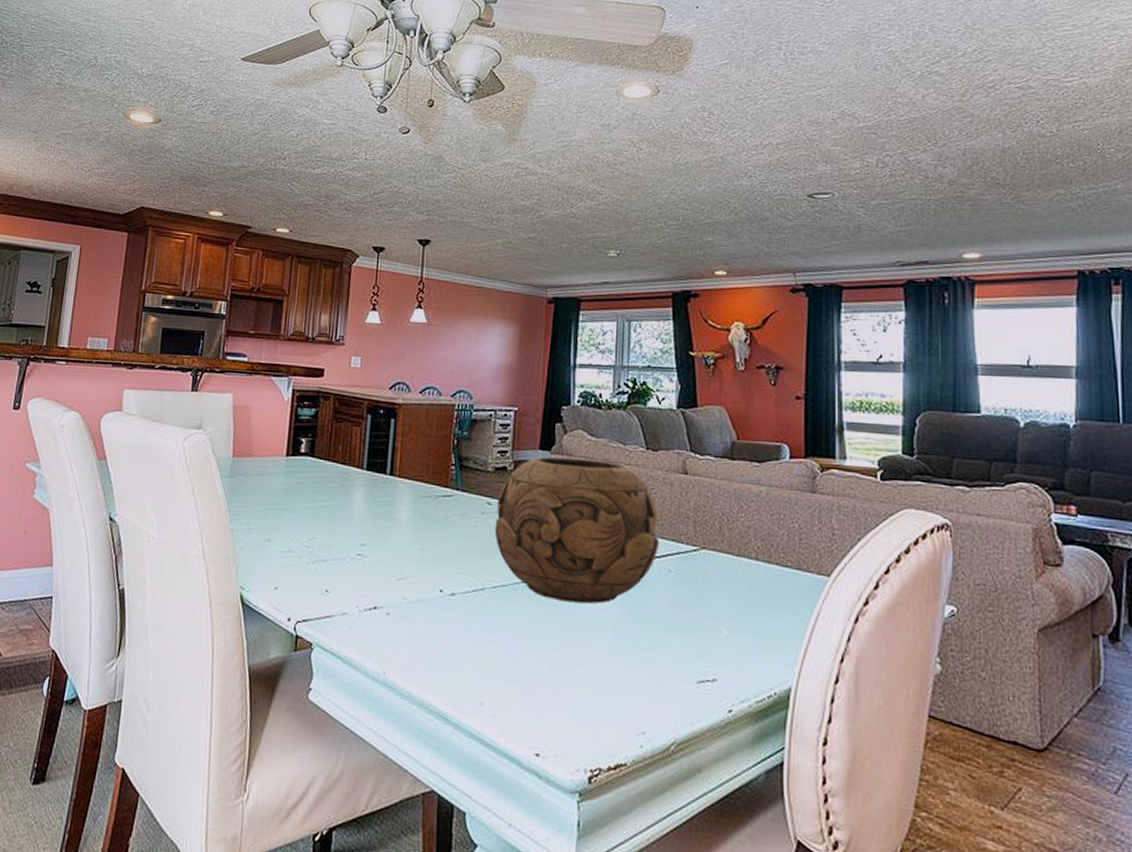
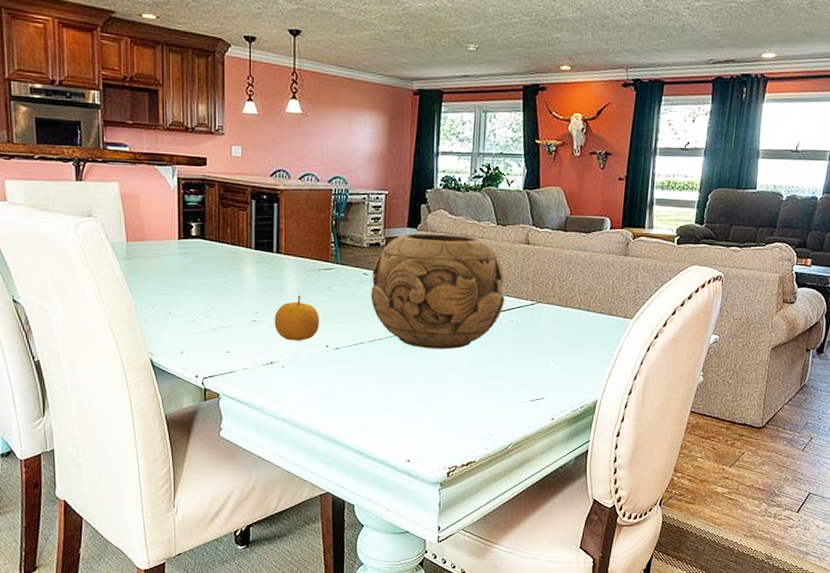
fruit: none [381,526,435,583] -> present [274,295,320,341]

